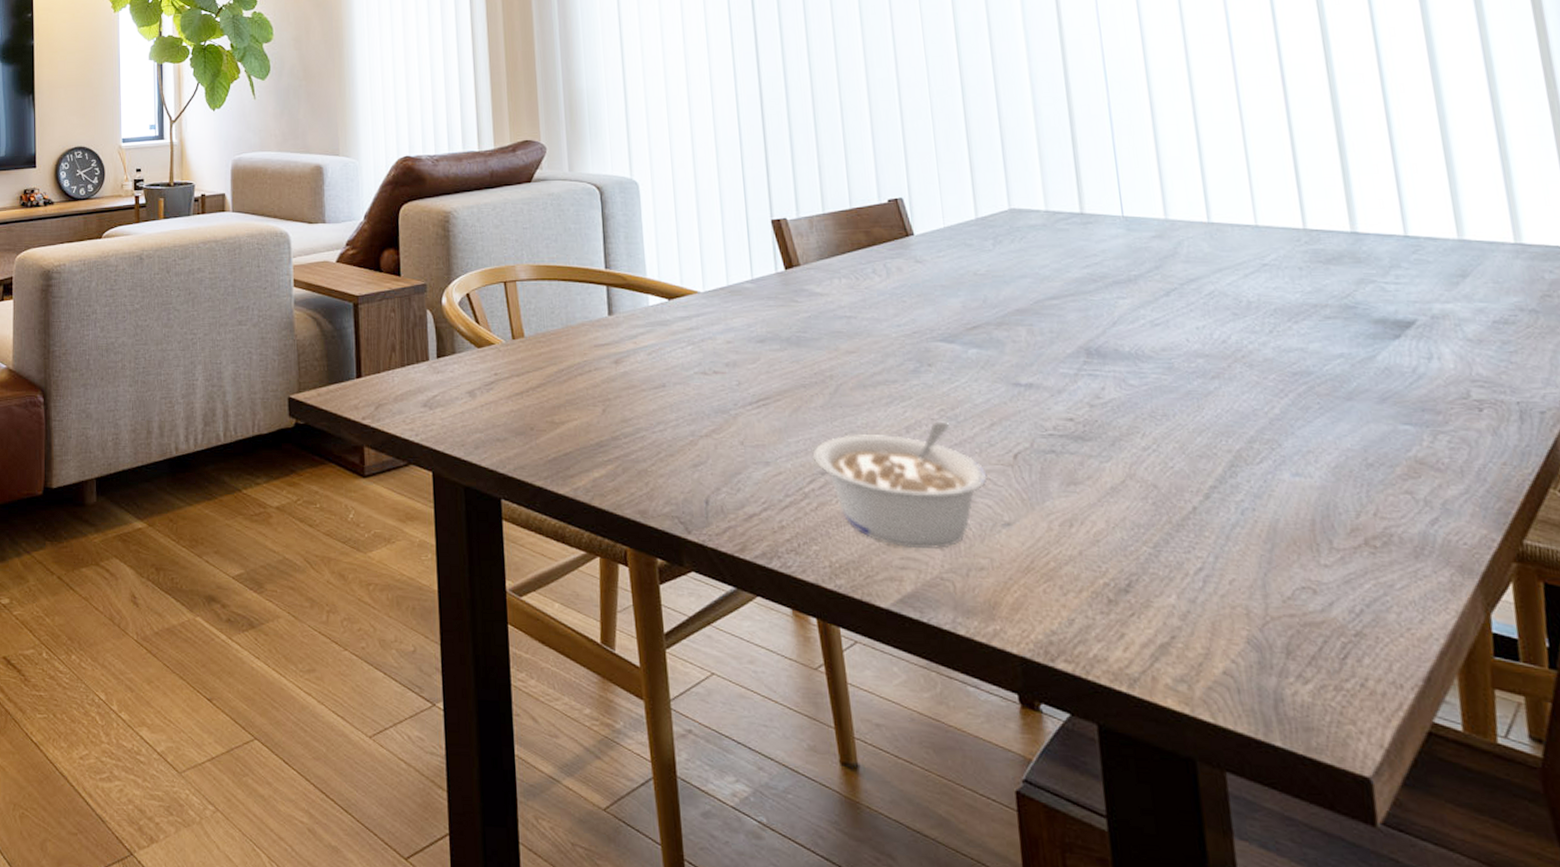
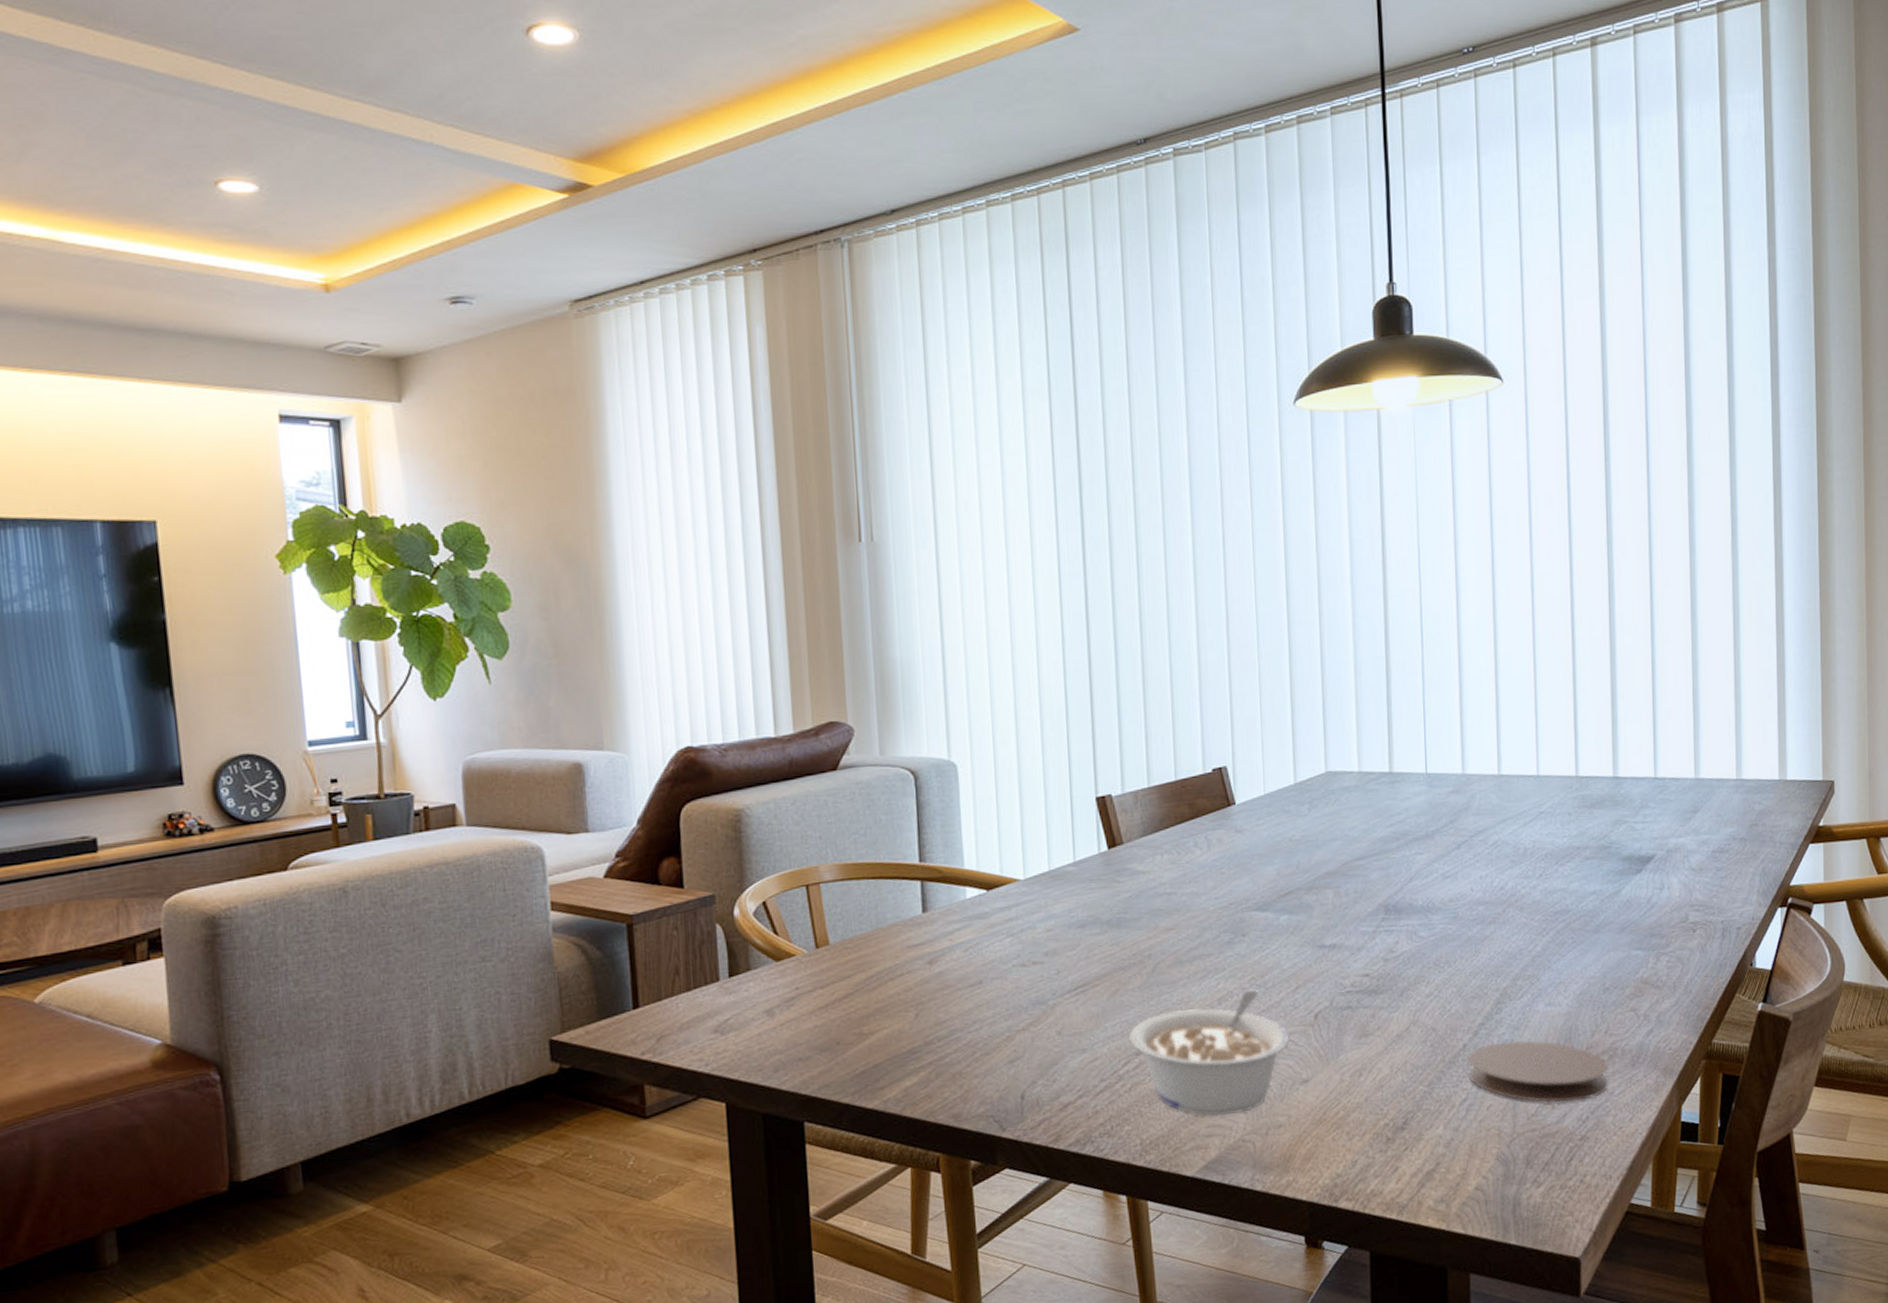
coaster: none [1199,509,1386,589] -> present [1468,1041,1609,1102]

